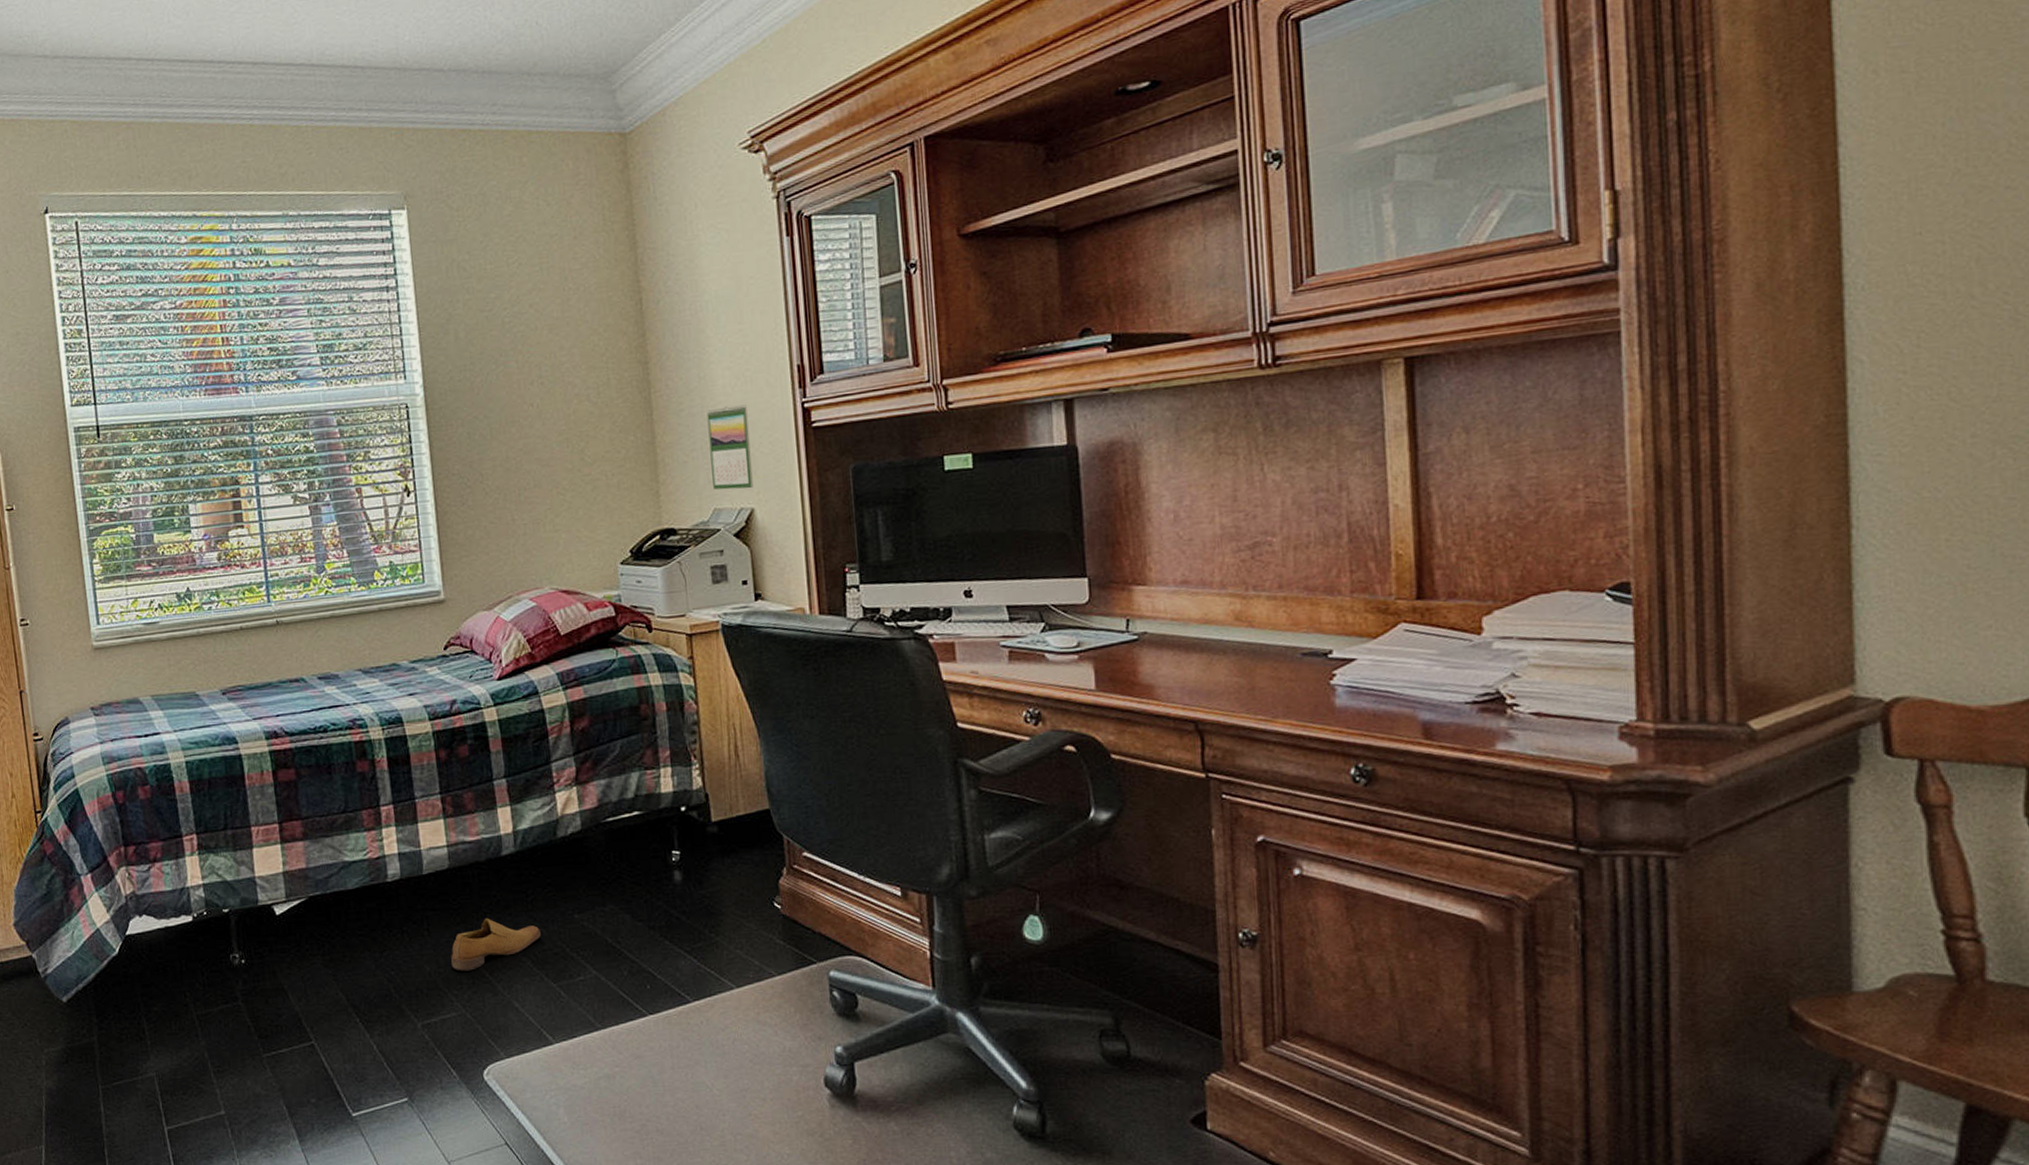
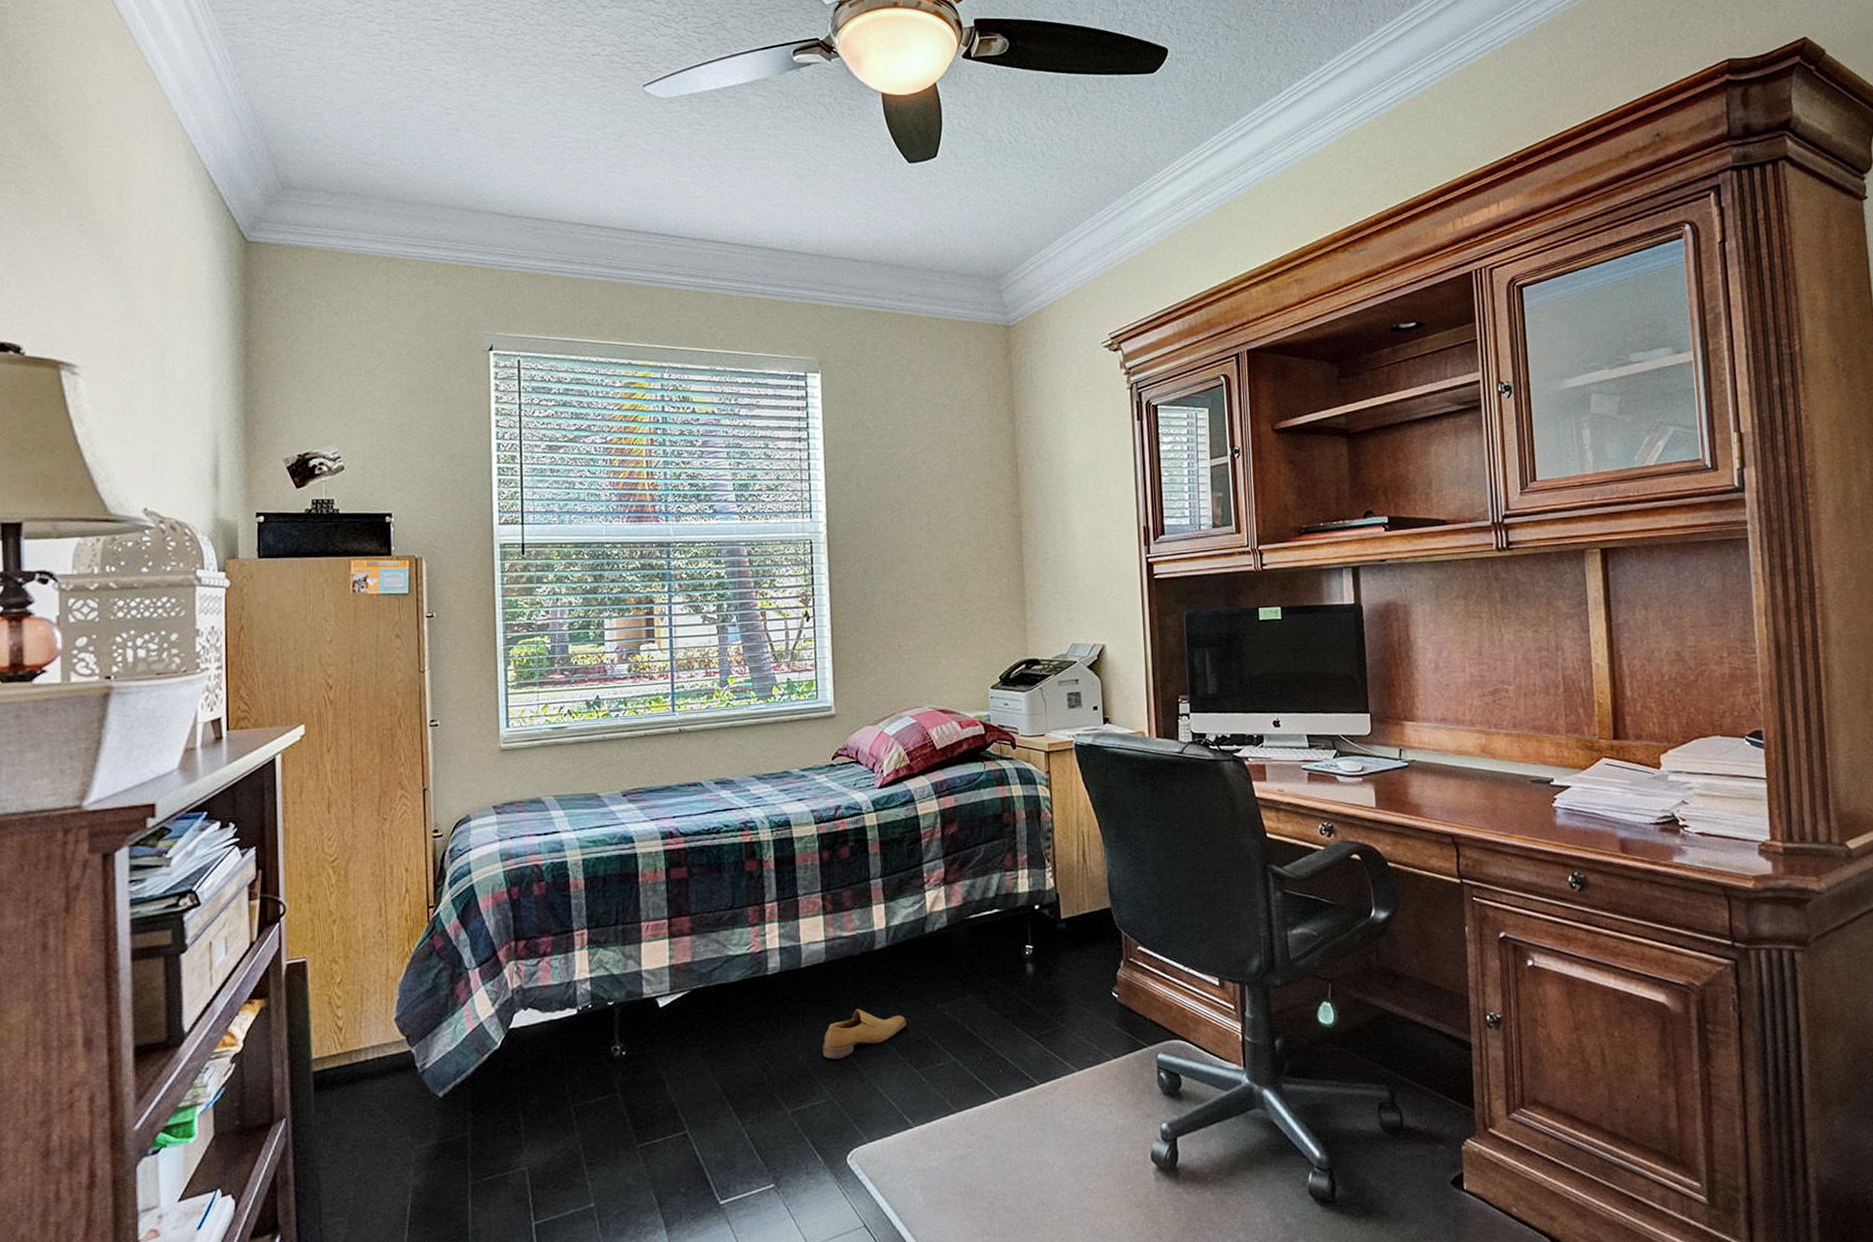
calendar: present [707,404,754,490] -> none [1068,557,1105,628]

